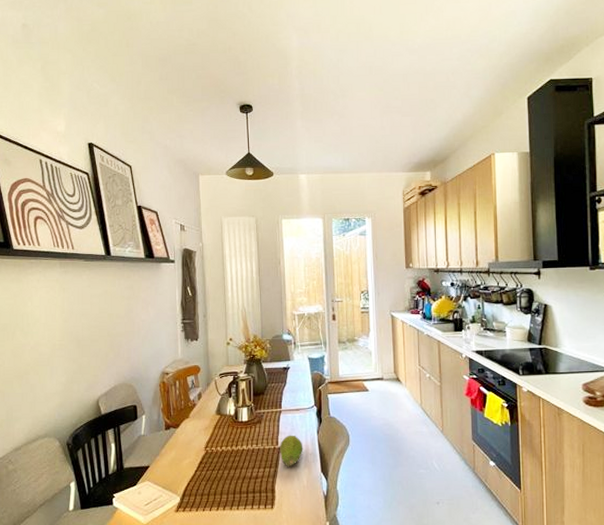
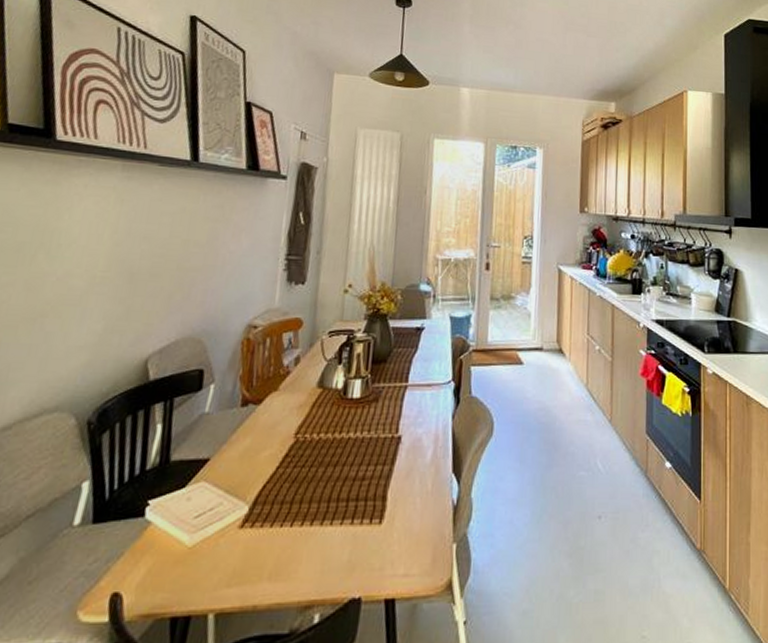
fruit: present [279,435,303,467] -> none [398,419,432,465]

